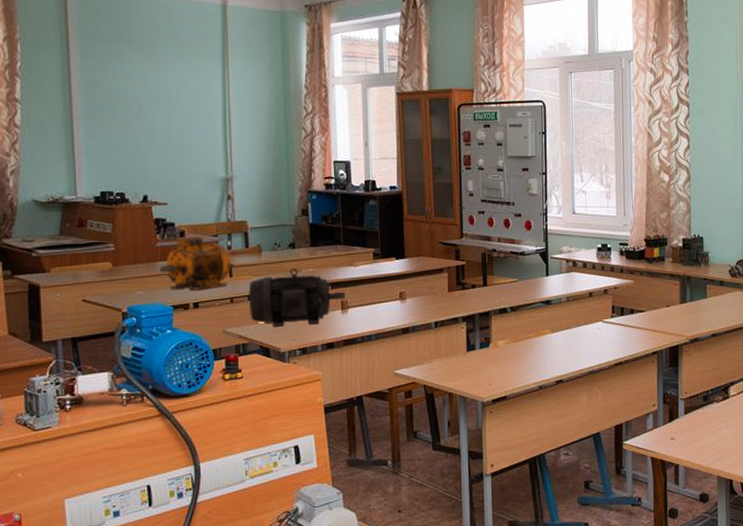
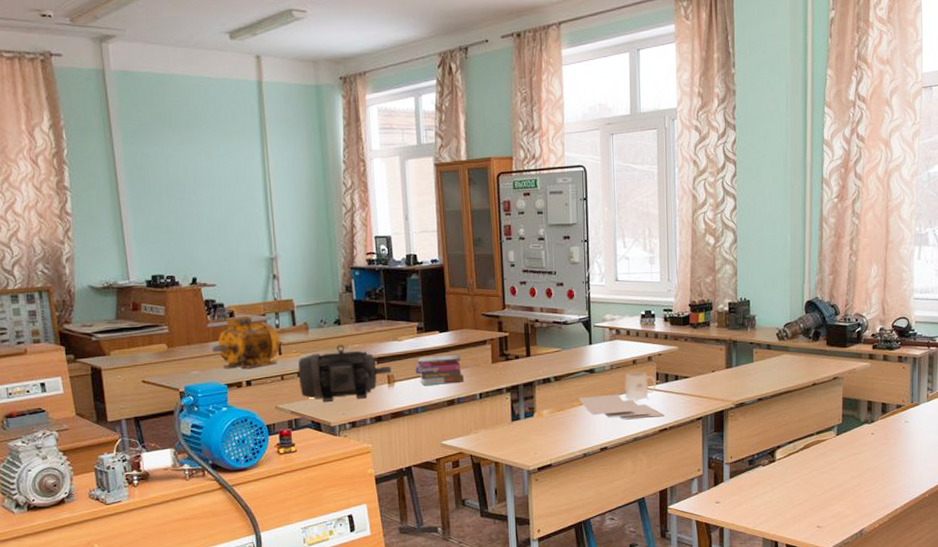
books: none [369,282,419,313] -> present [415,354,464,386]
papers: none [534,326,620,353] -> present [578,394,664,420]
mug: none [580,304,612,334] -> present [624,372,656,401]

